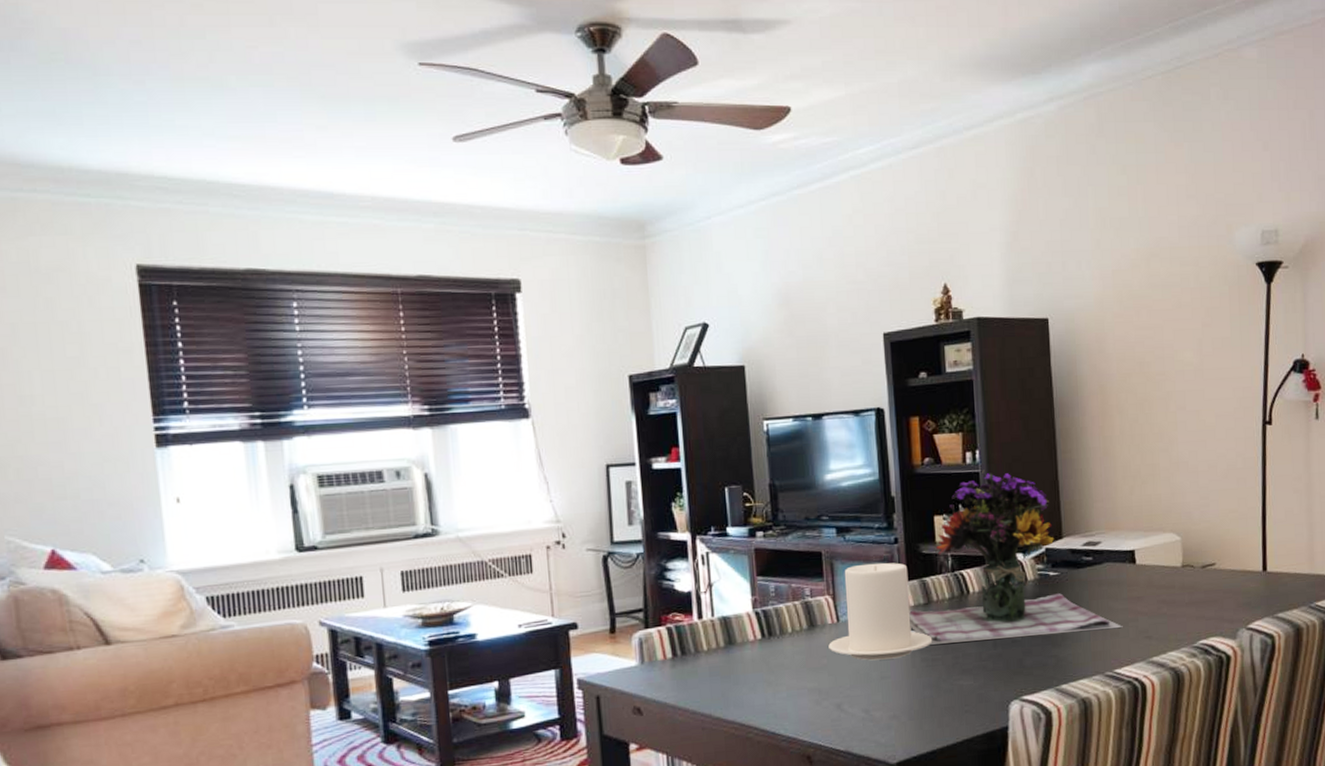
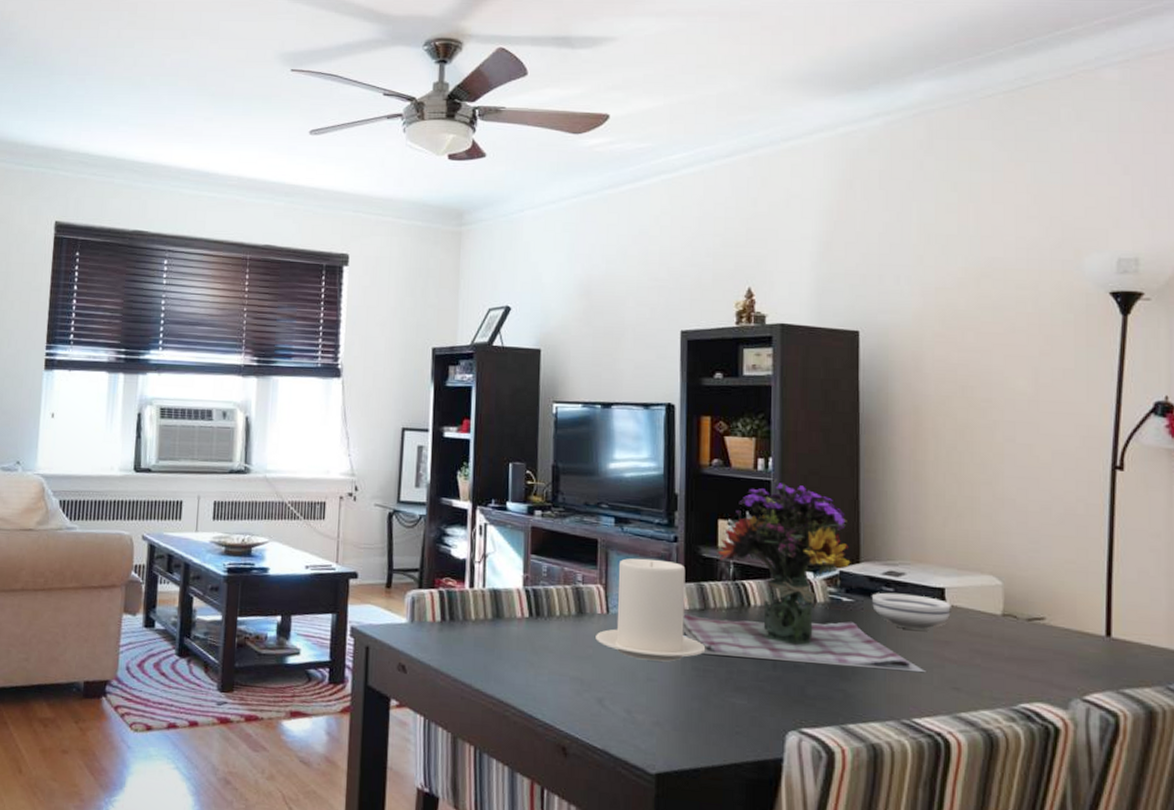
bowl: none [1073,560,1141,592] -> present [871,592,951,630]

